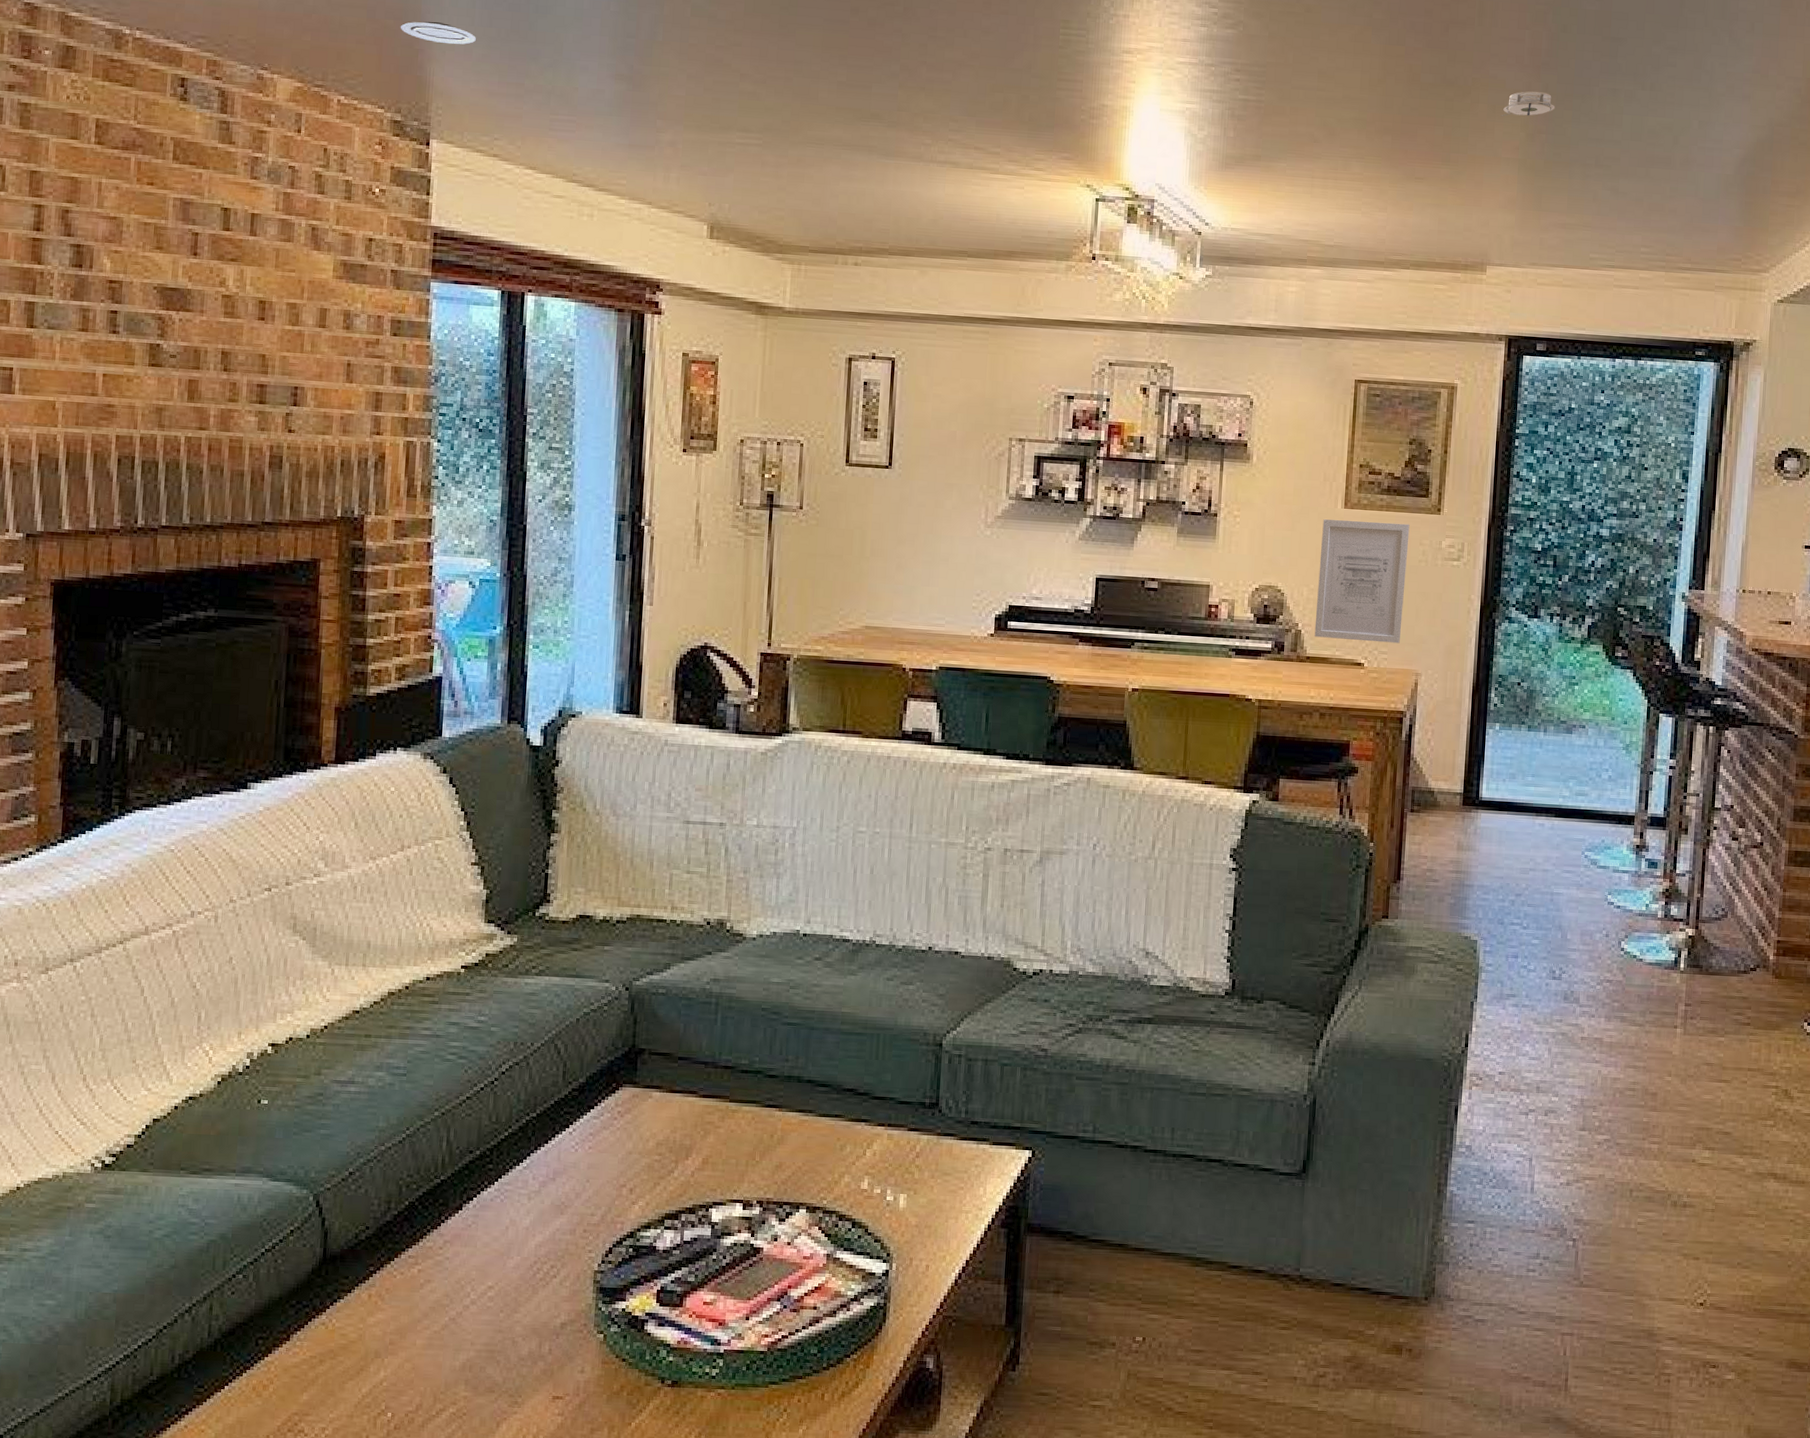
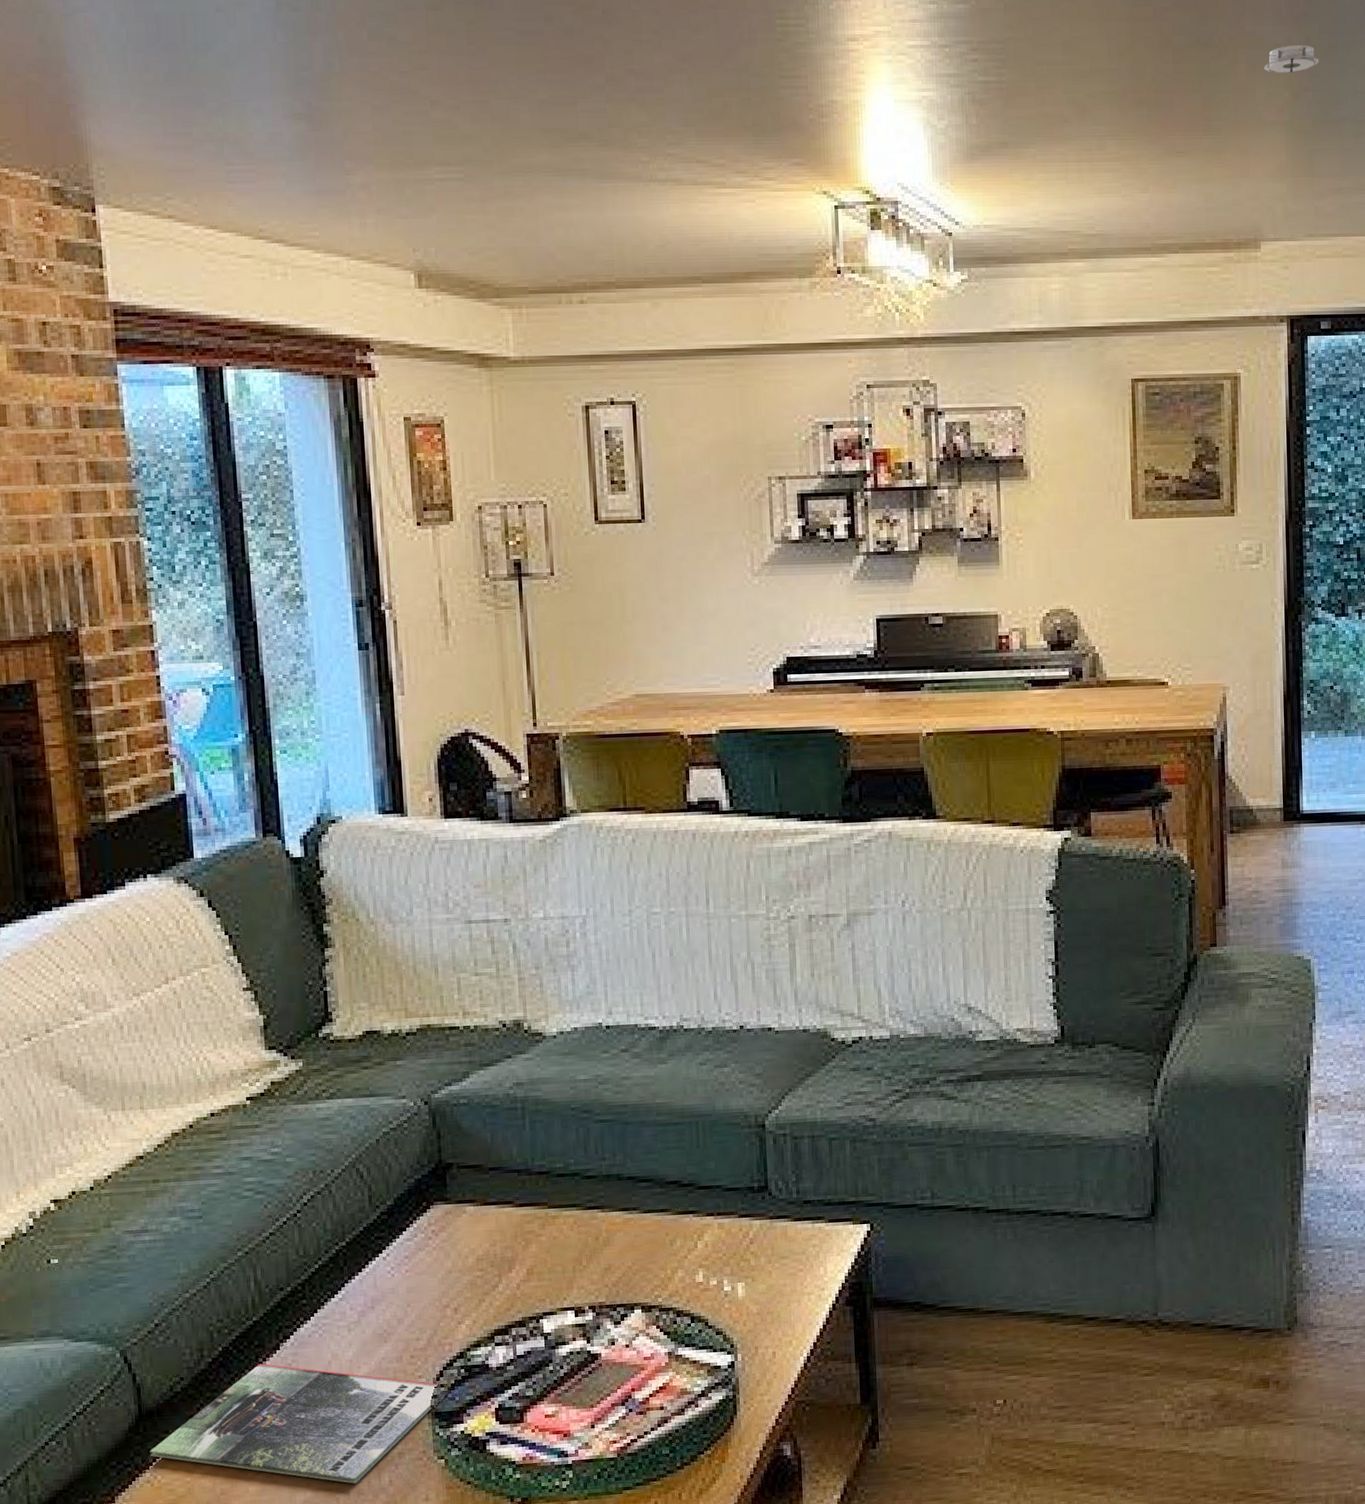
magazine: none [328,1222,607,1348] -> present [149,1364,439,1484]
recessed light: present [400,21,476,45] -> none [45,71,132,95]
wall art: present [1314,519,1410,644] -> none [1111,529,1204,659]

